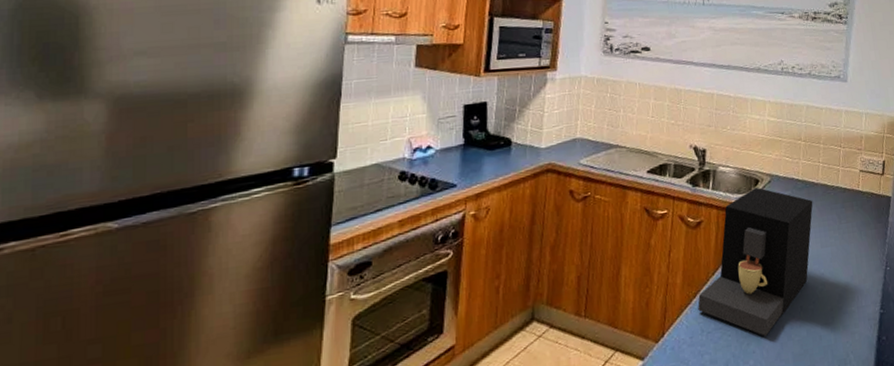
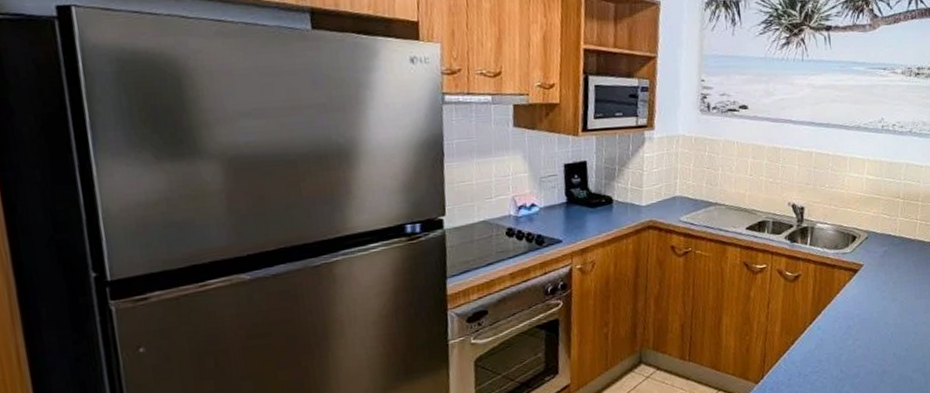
coffee maker: present [698,187,813,336] -> none [795,243,909,379]

